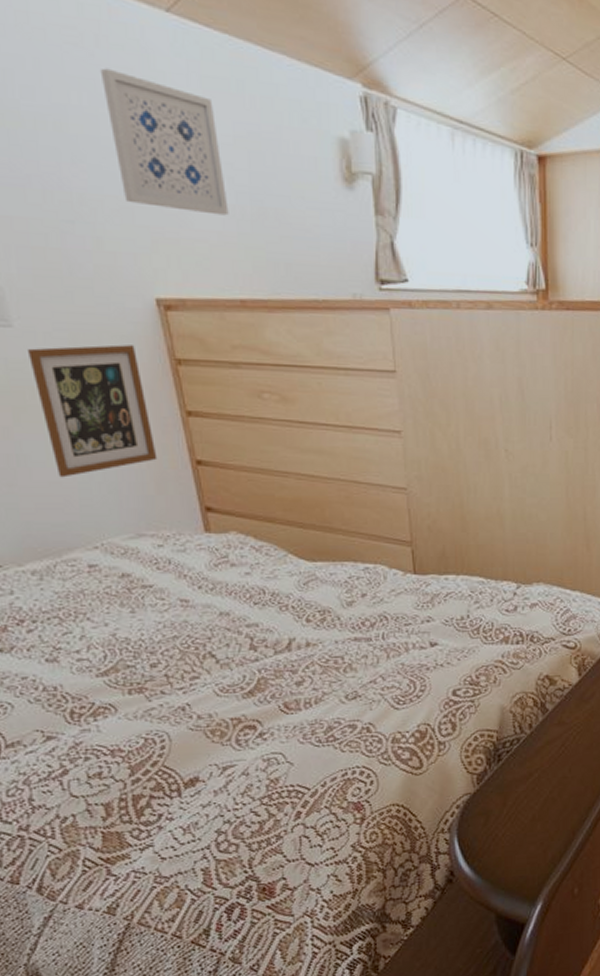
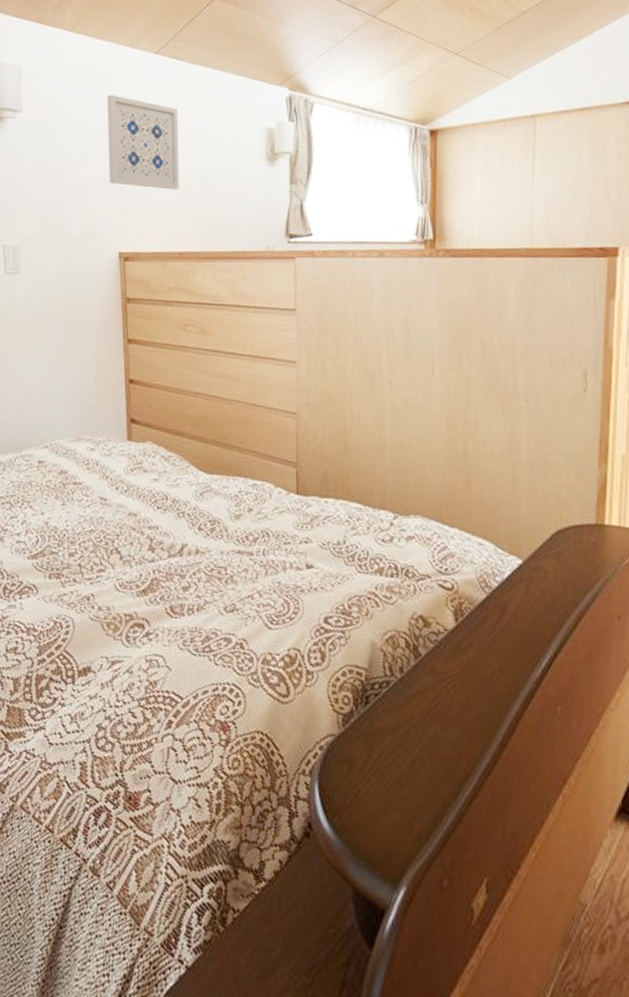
picture frame: present [26,344,158,478] -> none [26,287,102,389]

